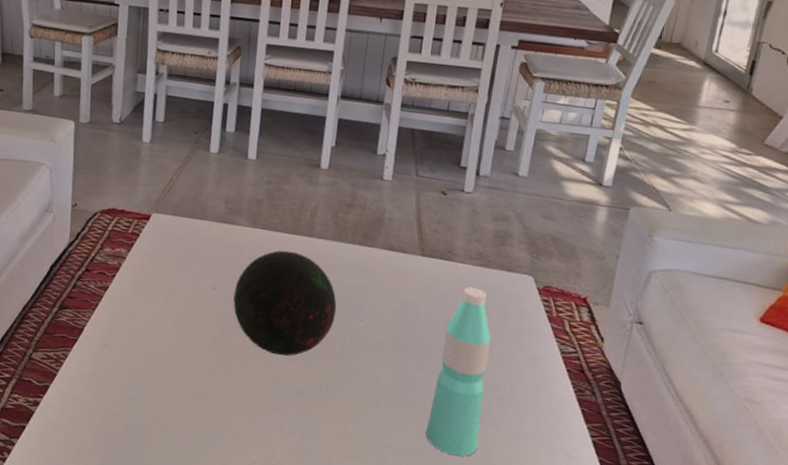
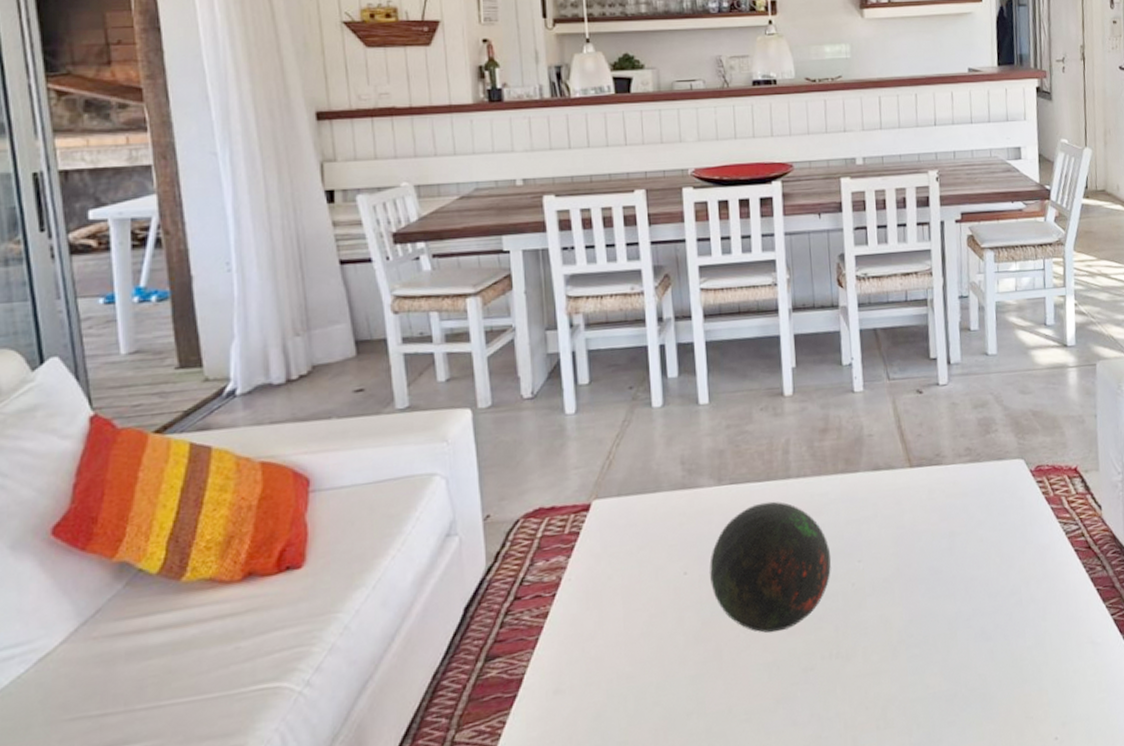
water bottle: present [425,287,492,457] -> none [950,487,1007,686]

